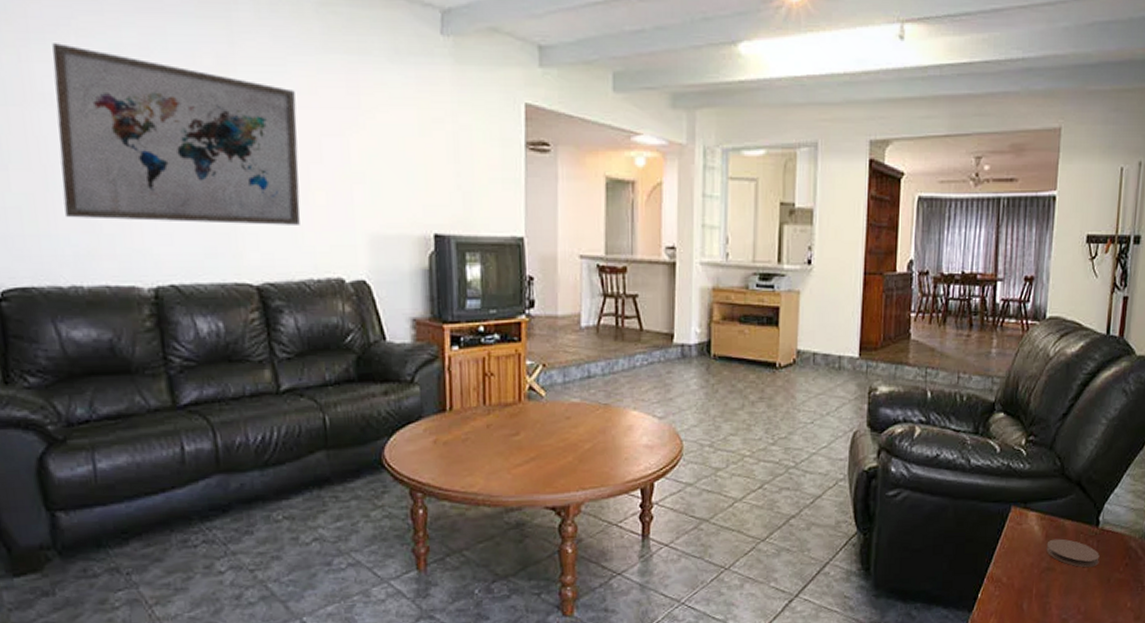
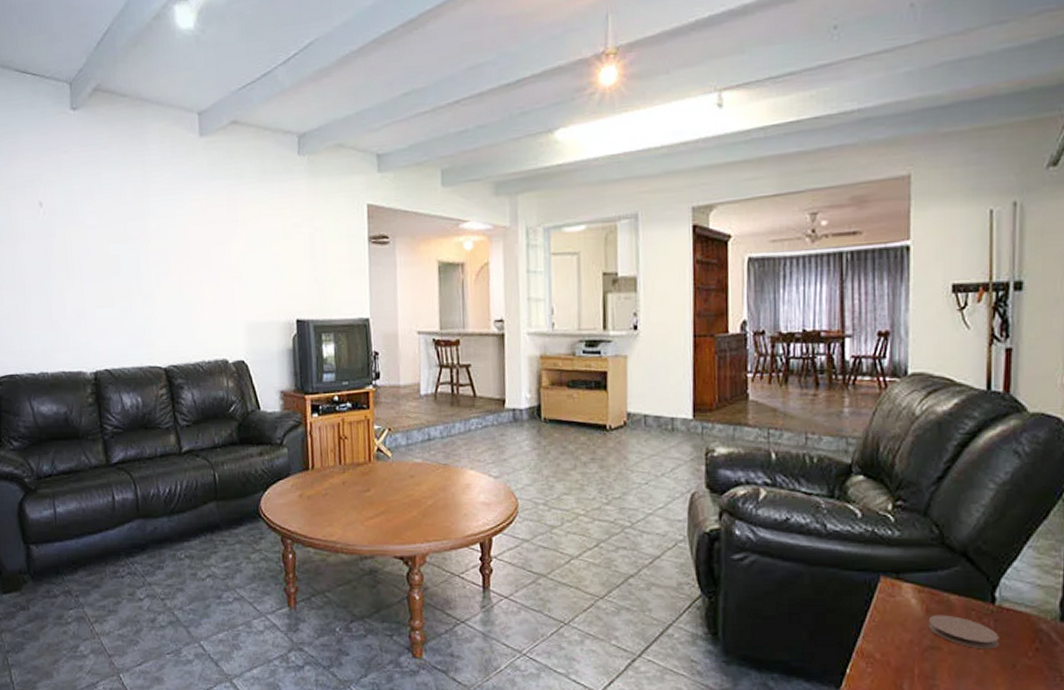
wall art: present [52,43,301,225] -> none [29,194,195,322]

